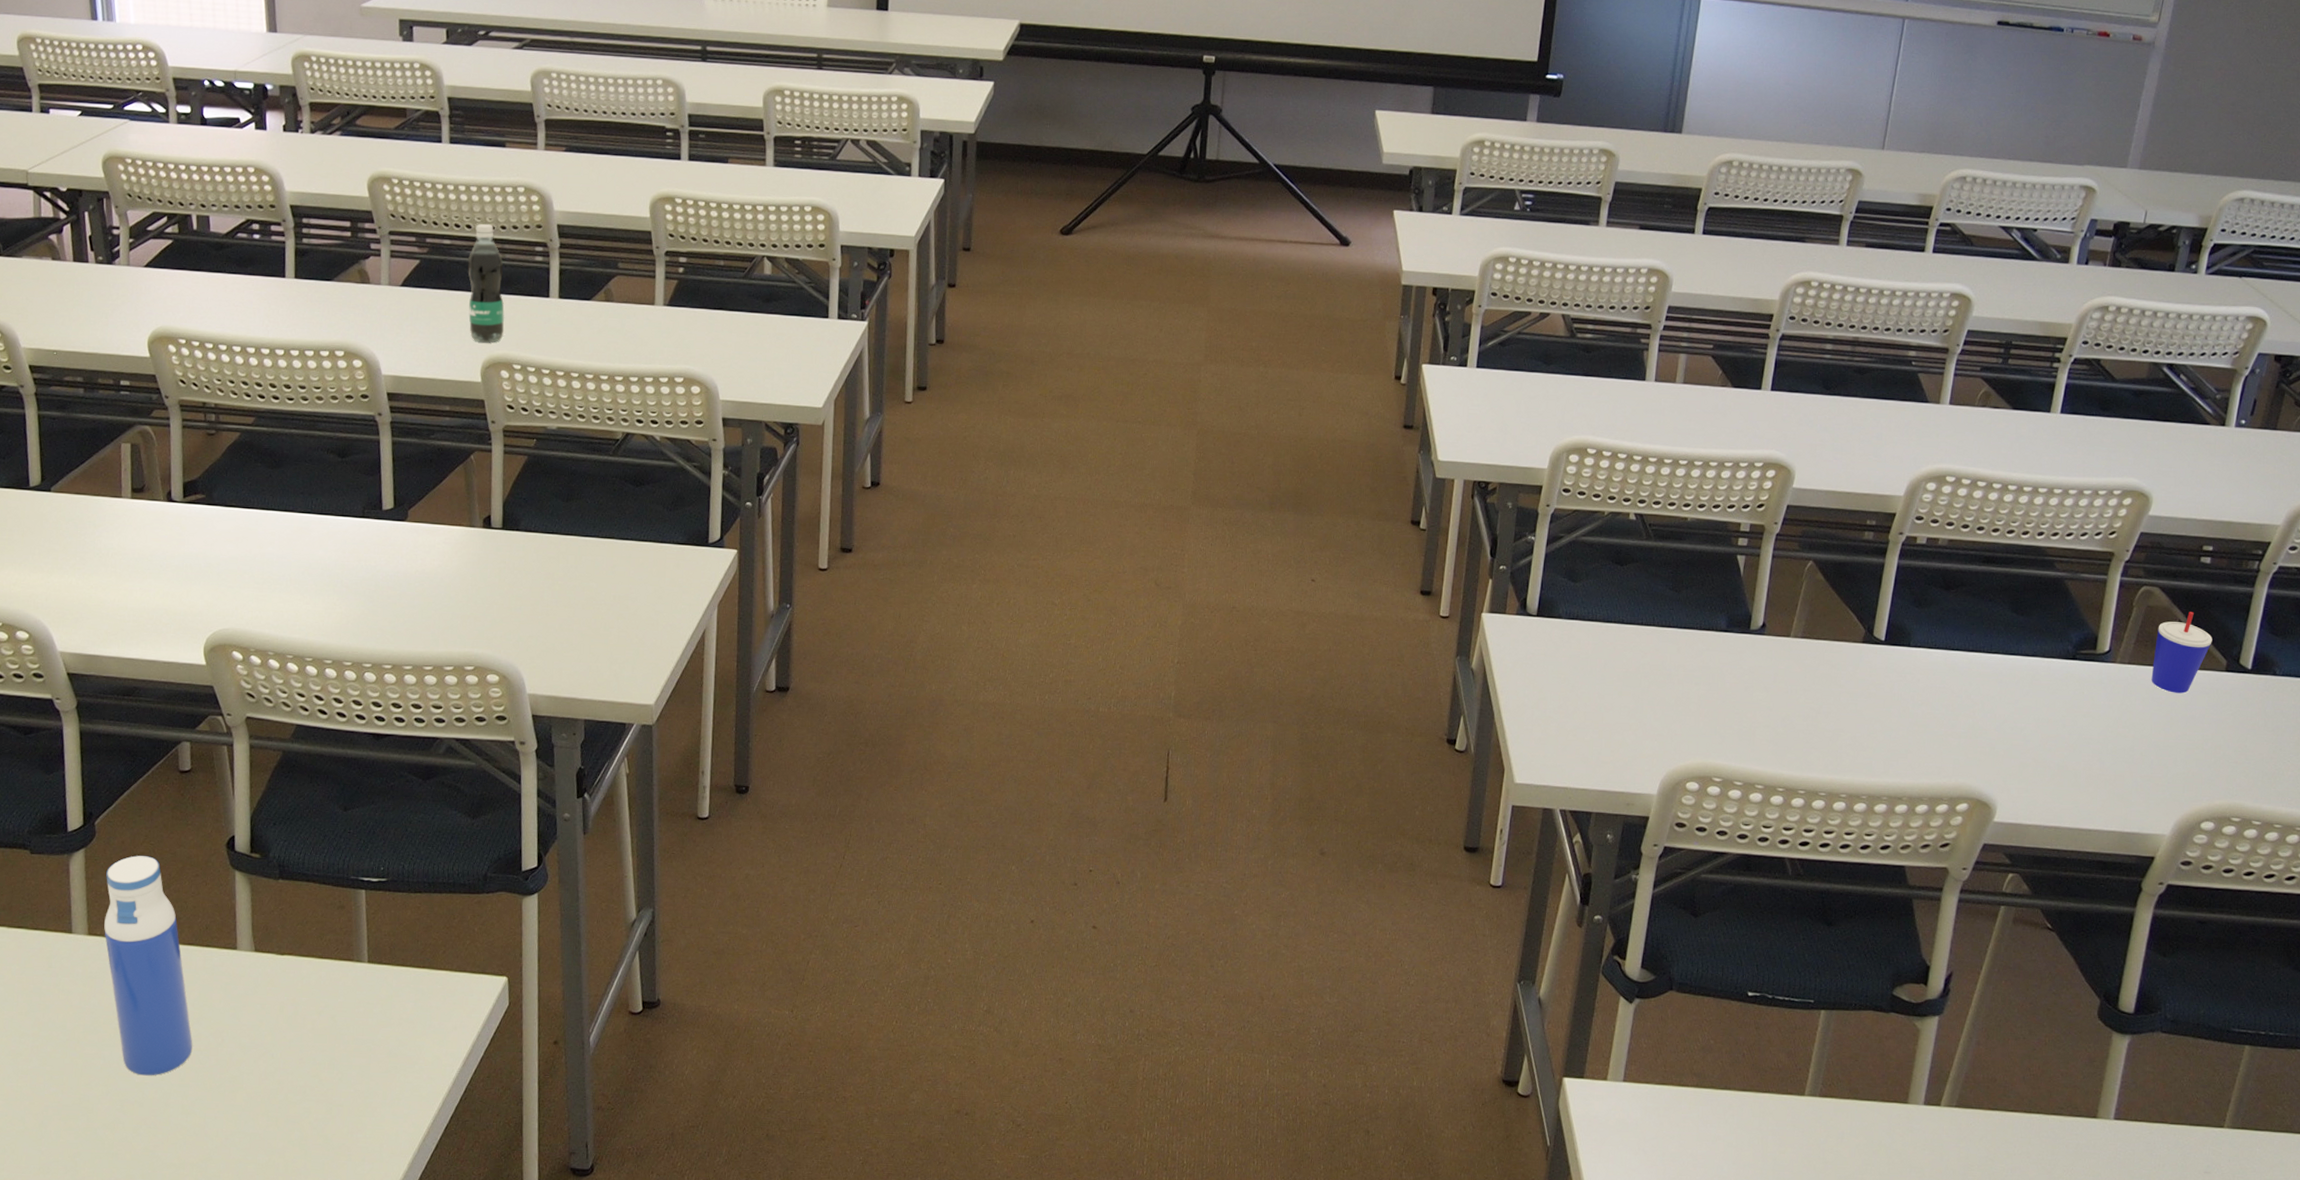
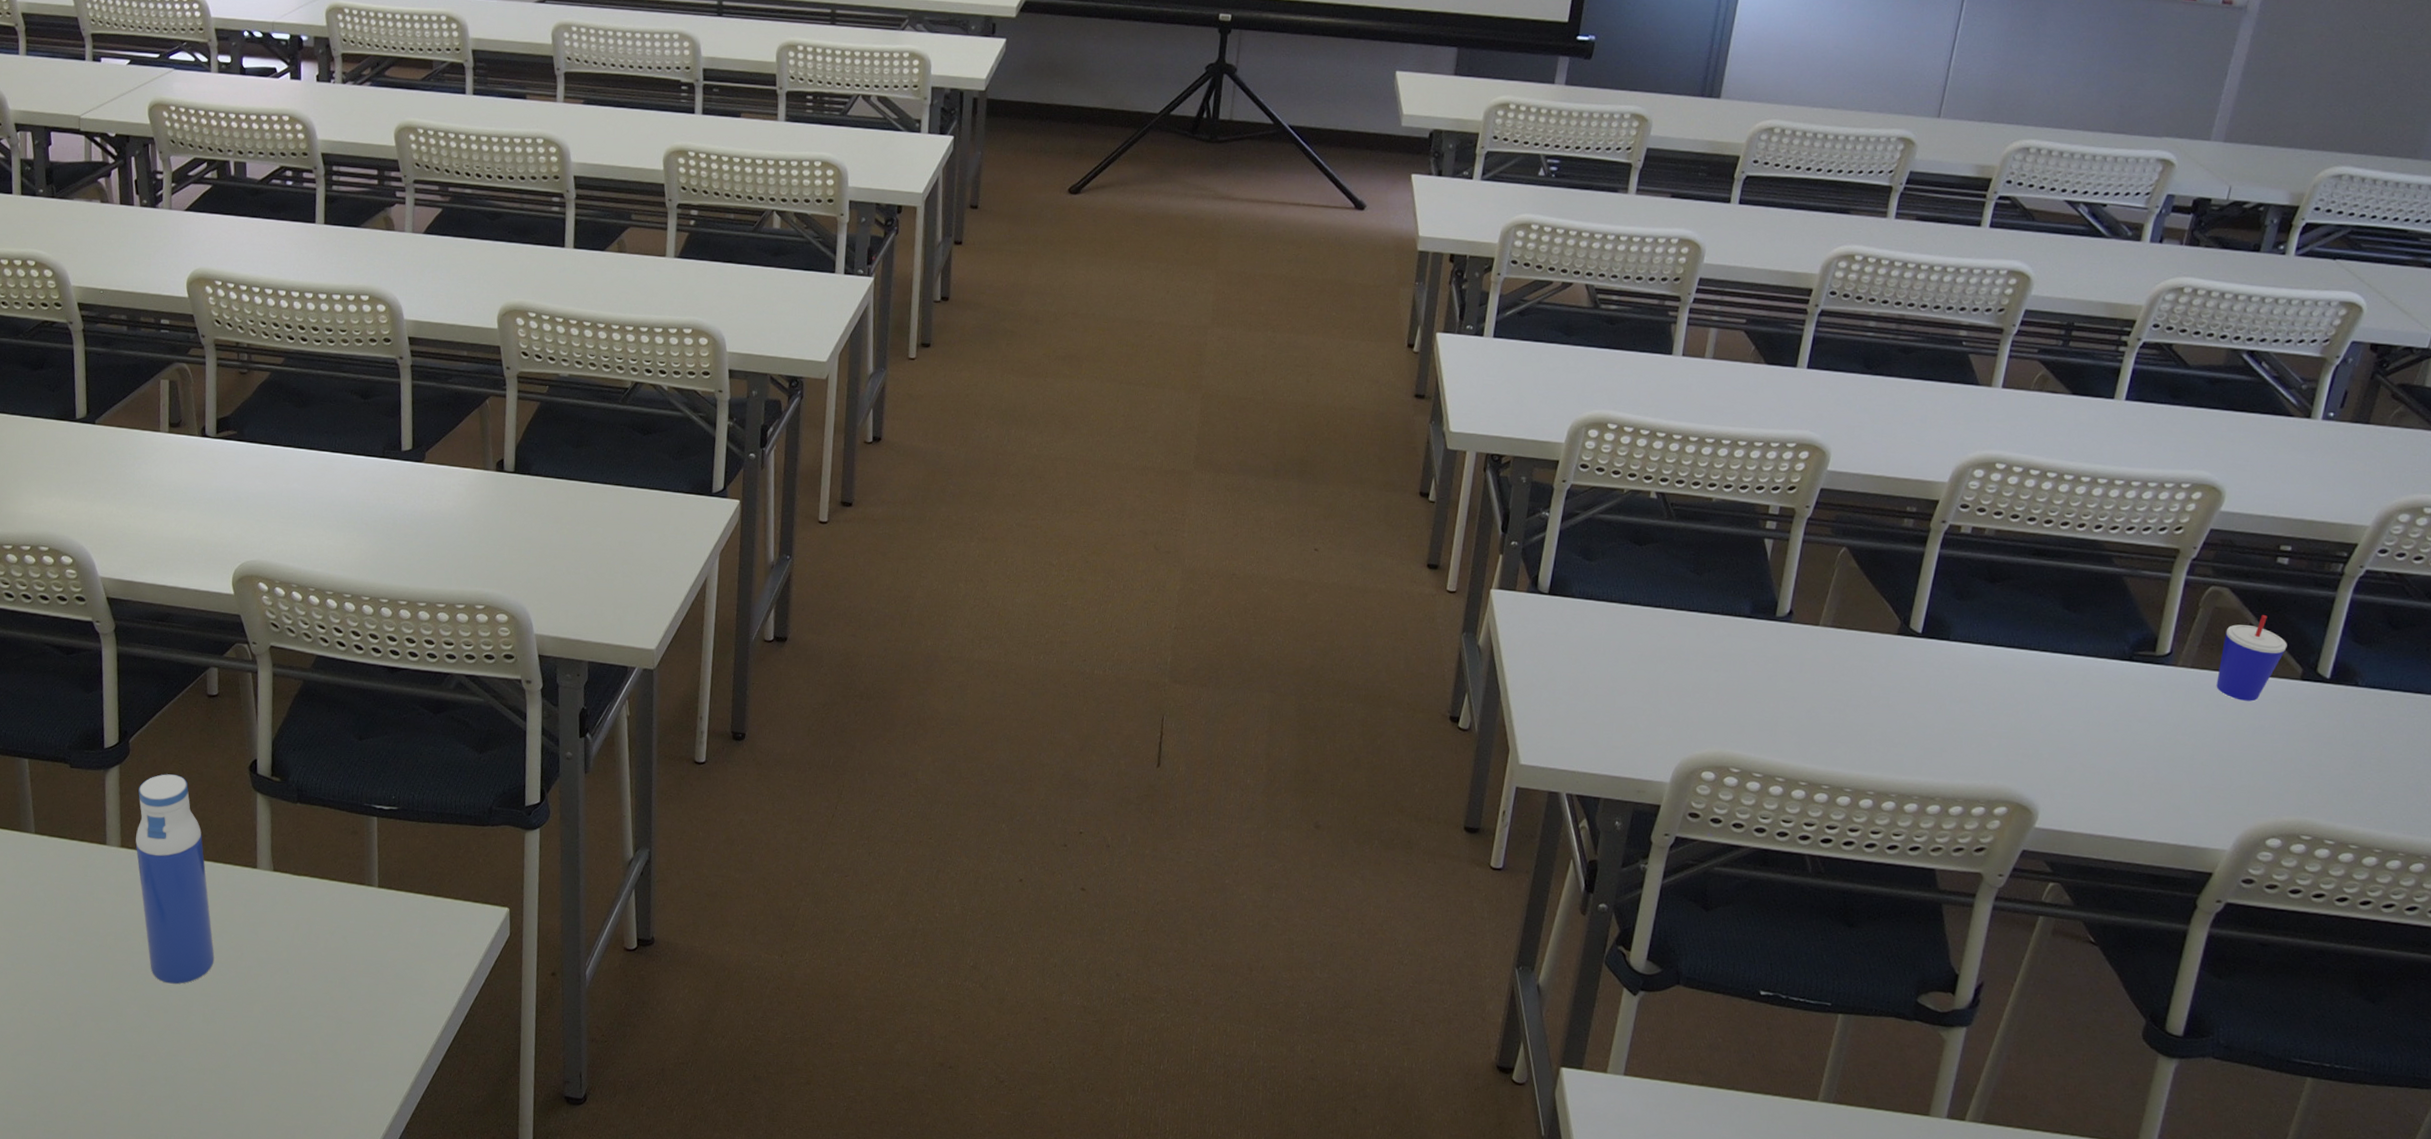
bottle: present [467,223,505,343] -> none [487,173,522,291]

